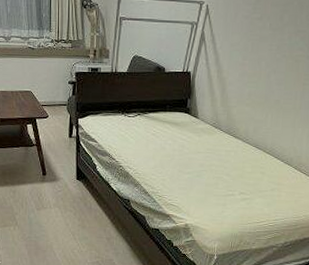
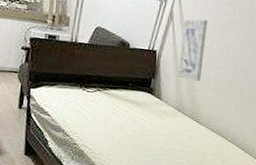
wall art: none [213,37,239,97] -> present [178,19,209,81]

